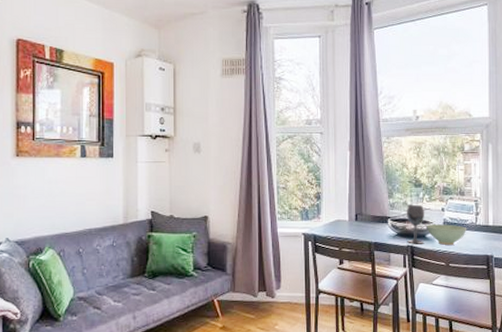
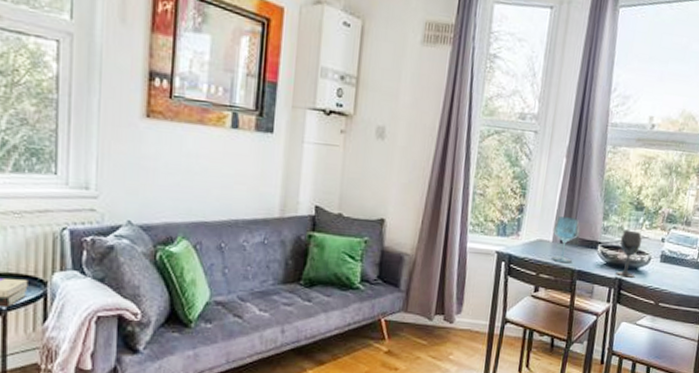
wine glass: none [347,199,371,238] -> present [551,216,580,263]
bowl: present [427,224,467,245] -> none [640,256,686,282]

